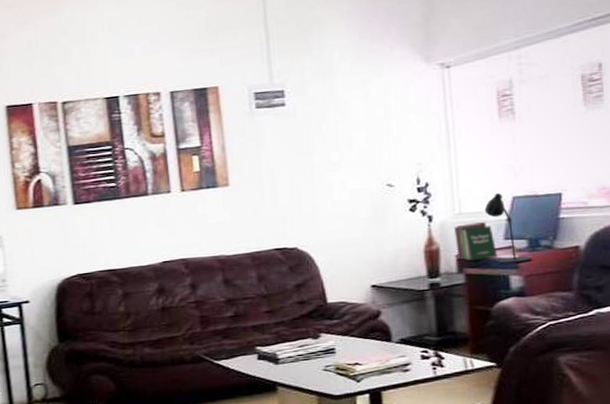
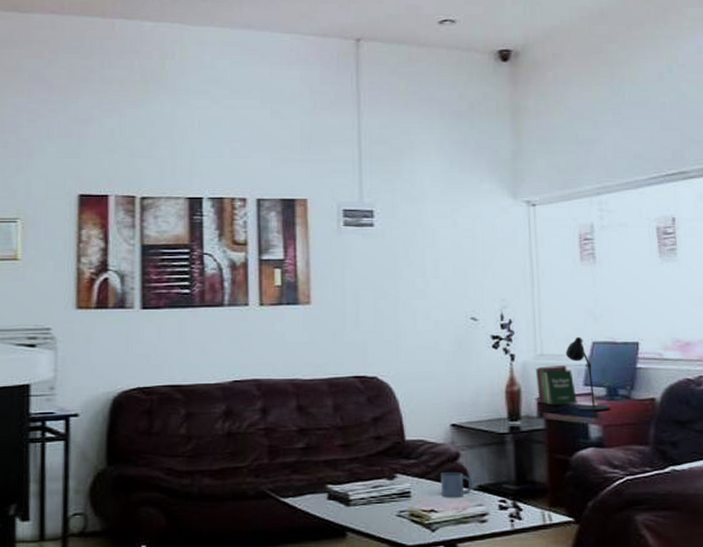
mug: none [363,328,395,353] -> present [441,472,473,499]

